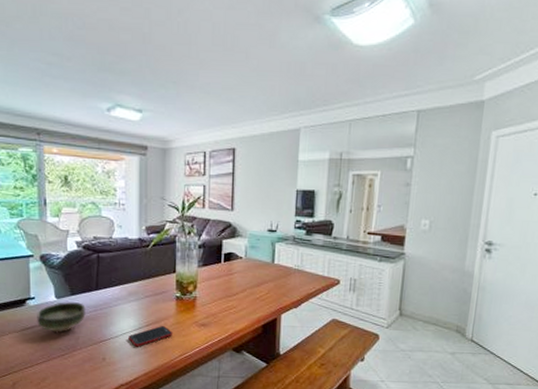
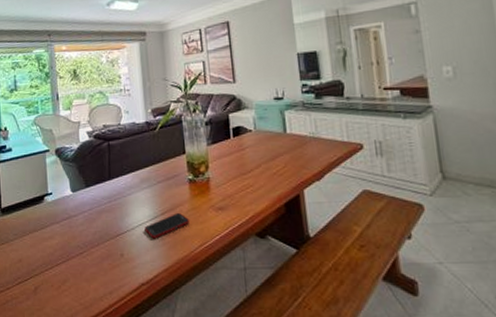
bowl: present [37,302,86,334] -> none [55,194,101,230]

